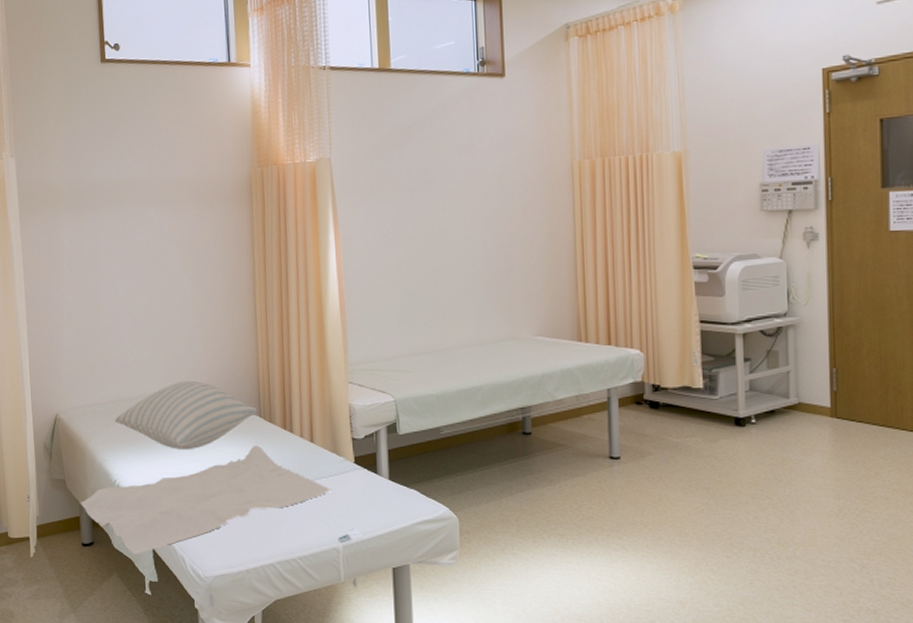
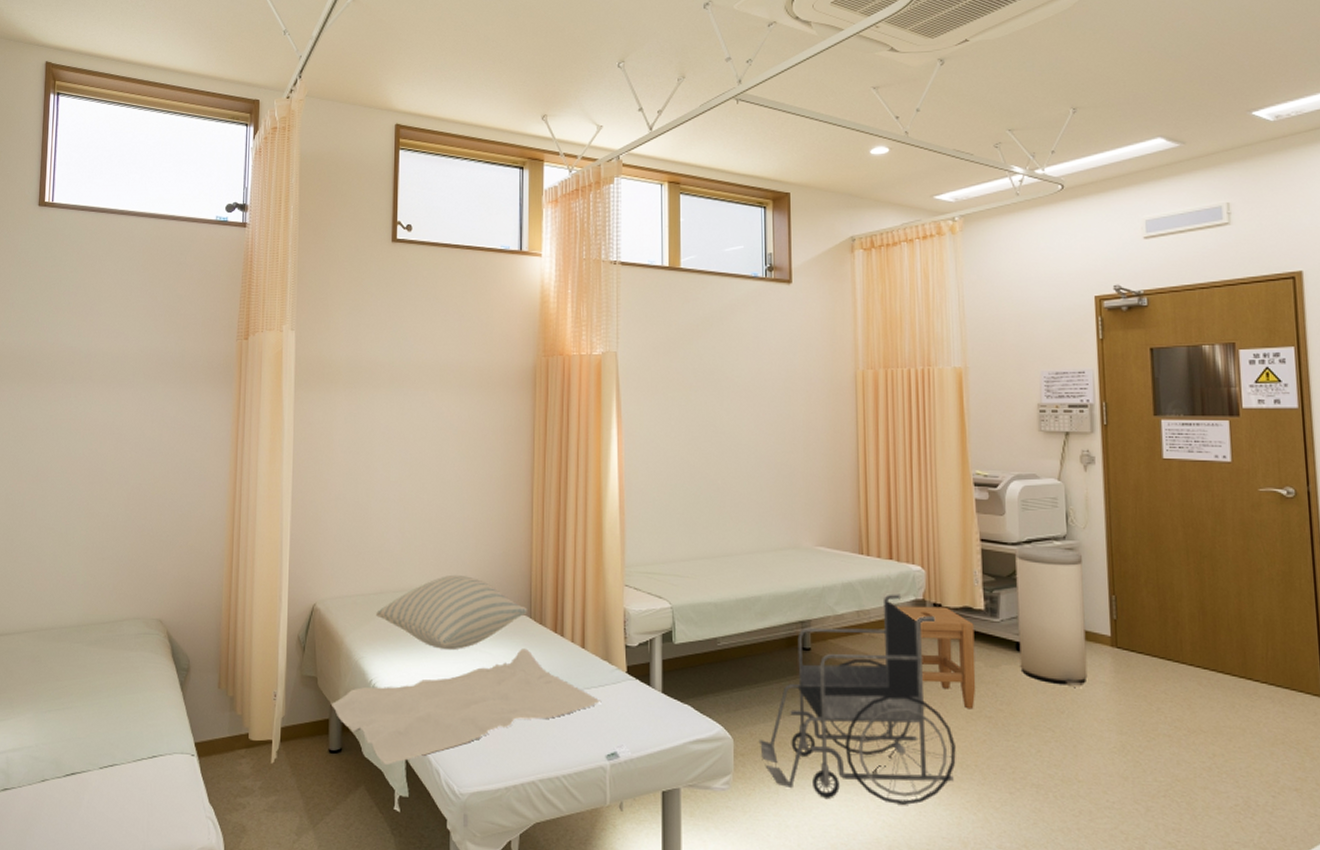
wheelchair: none [482,377,674,571] -> present [758,594,956,805]
stool: none [613,387,695,482] -> present [895,605,976,710]
pedal bin: none [735,324,806,457] -> present [1015,546,1088,687]

